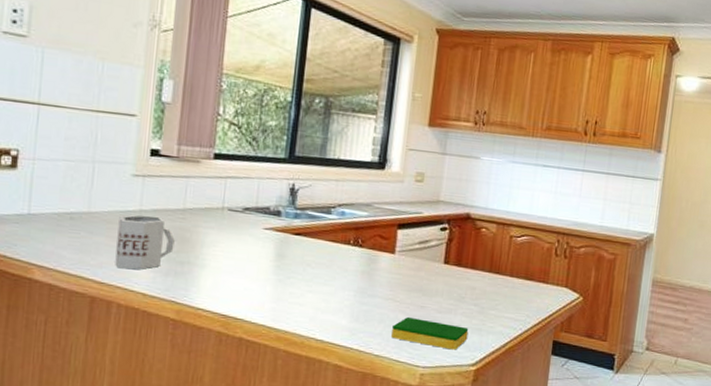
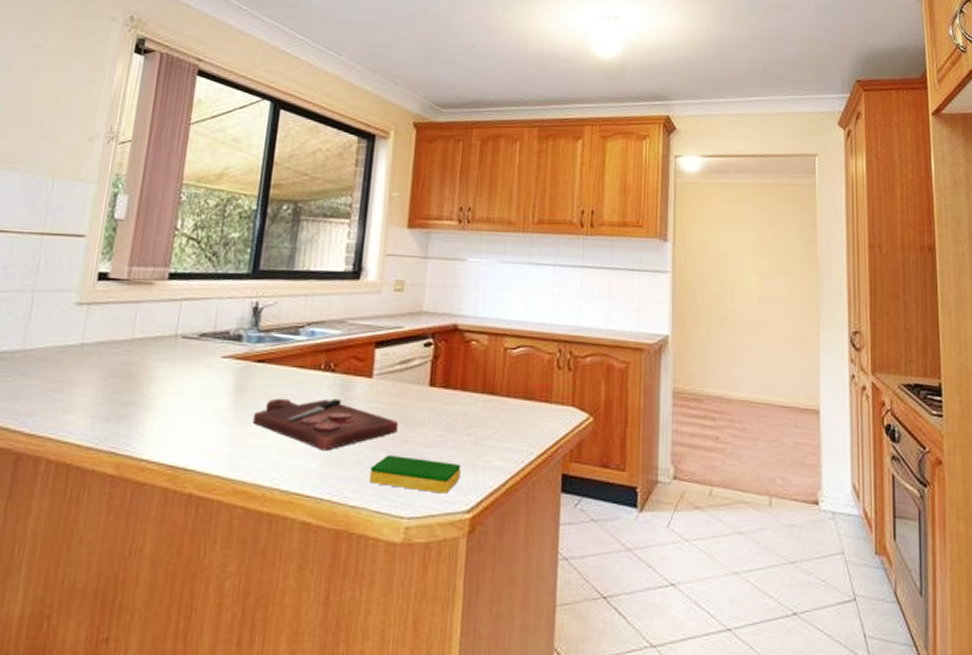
mug: present [115,215,175,270] -> none [48,351,119,416]
cutting board: none [291,265,417,311] -> present [252,398,399,451]

